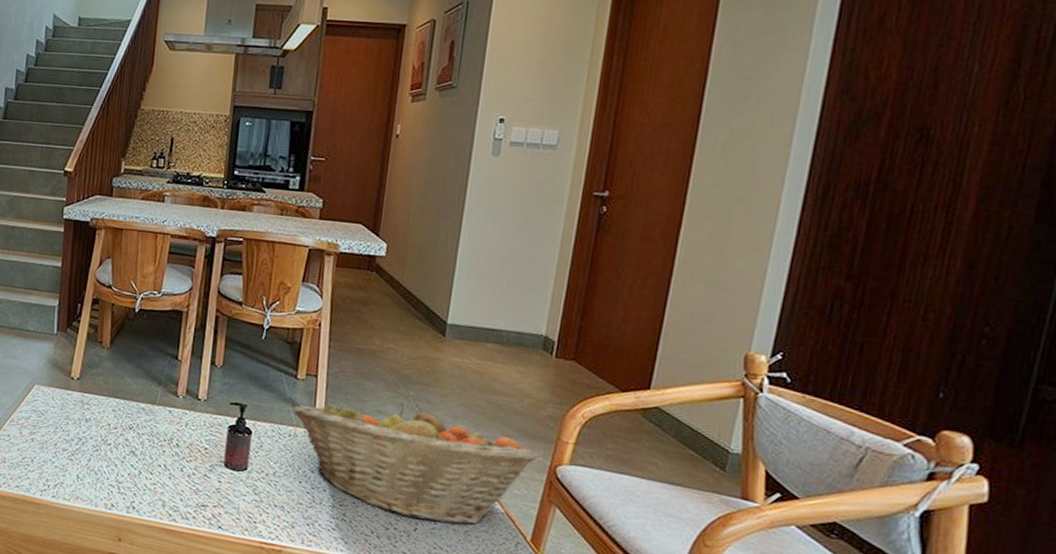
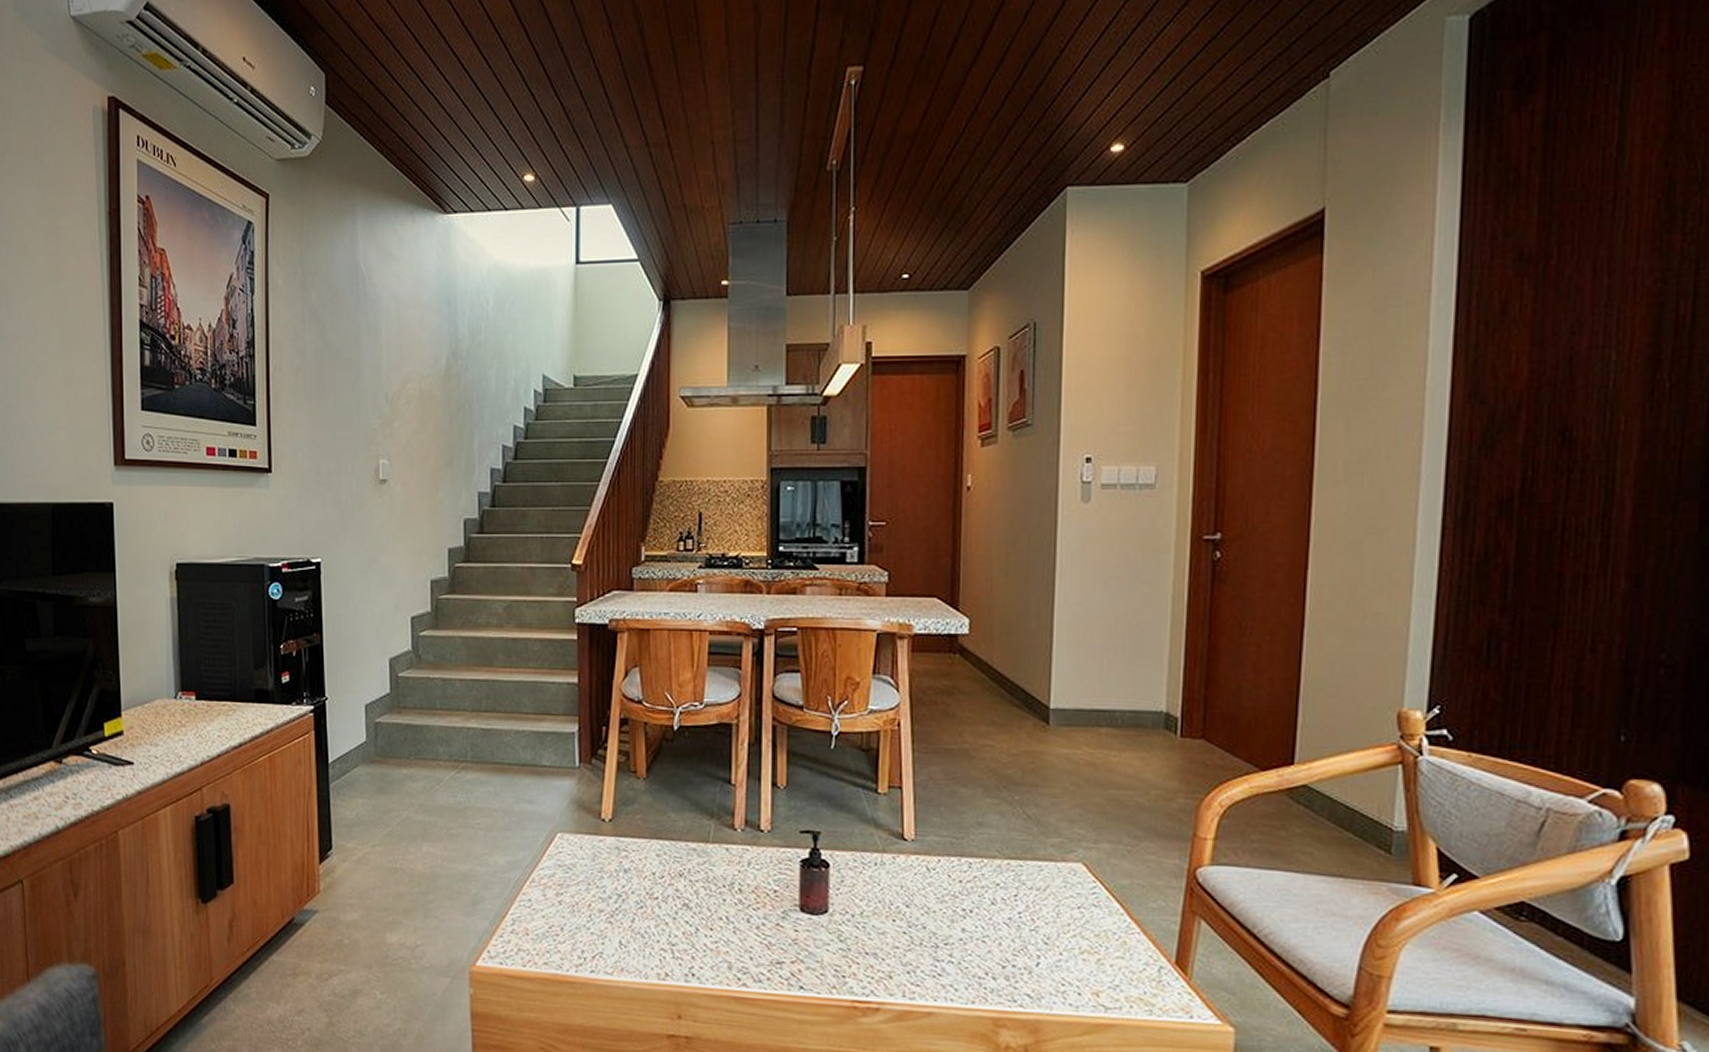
fruit basket: present [292,403,538,525] -> none [876,810,1173,953]

